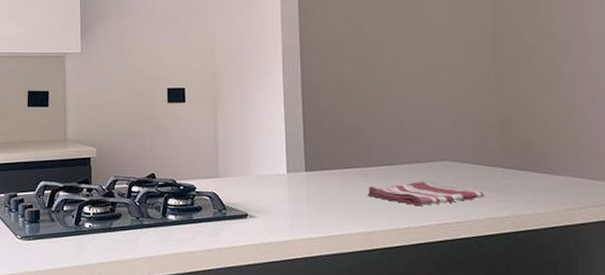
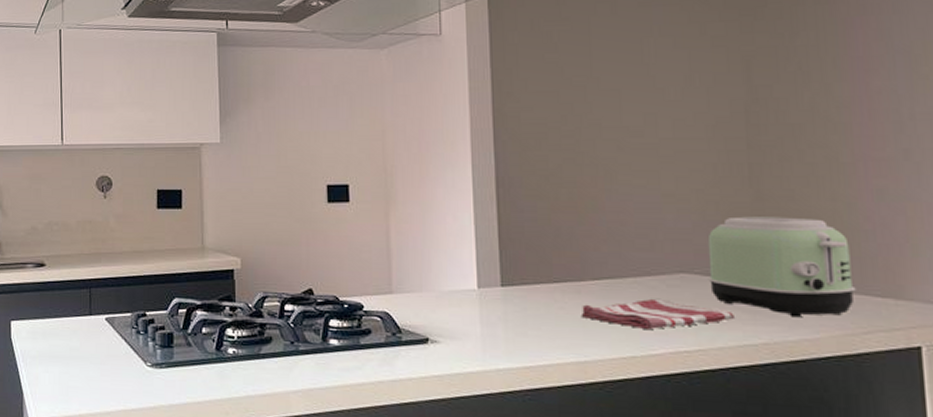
toaster: none [464,116,575,196] -> present [707,216,856,318]

